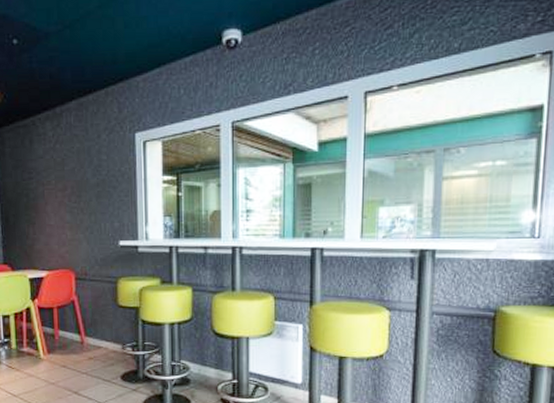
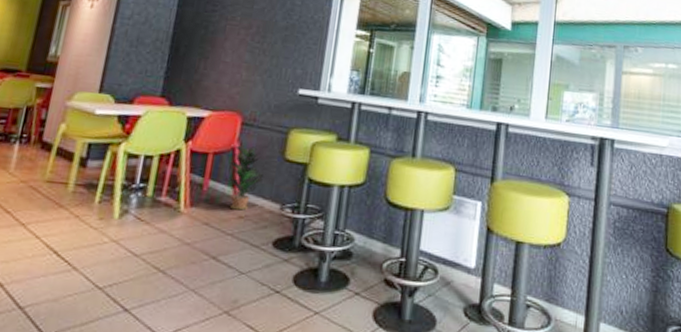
potted plant: none [70,298,104,353] -> present [224,145,264,211]

